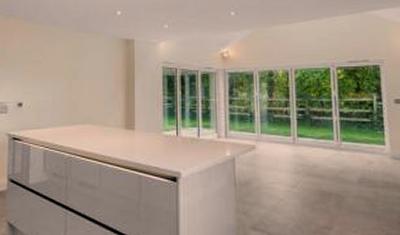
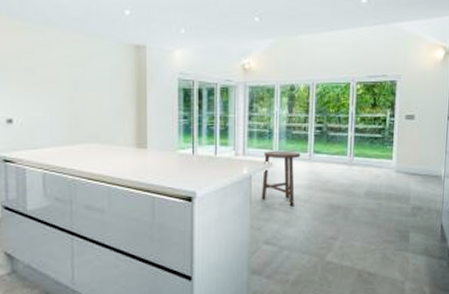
bar stool: none [245,133,284,191] -> present [261,150,301,207]

